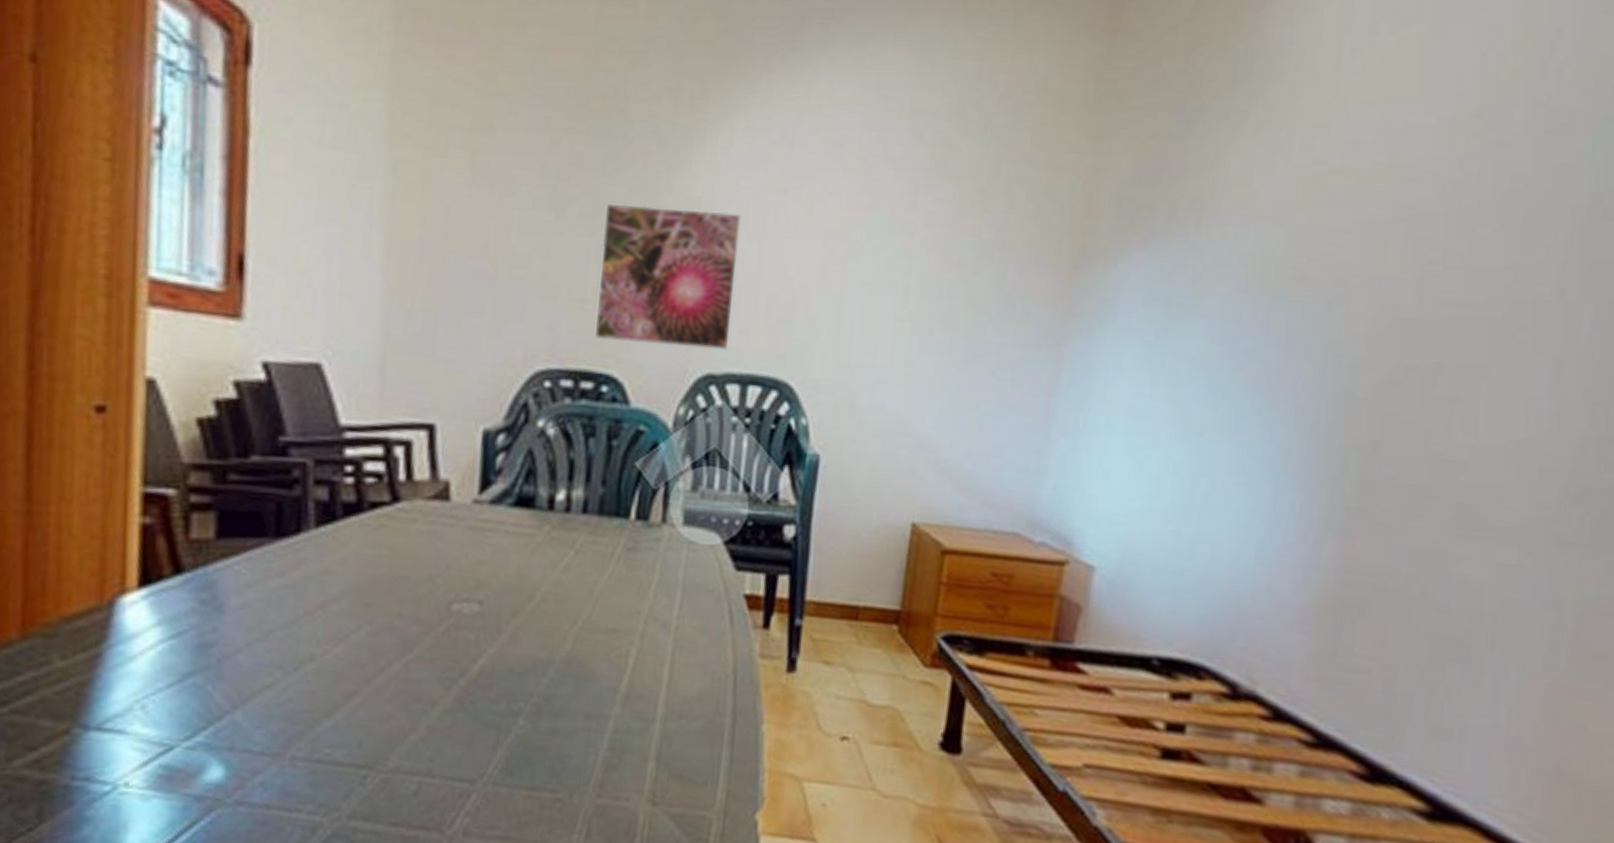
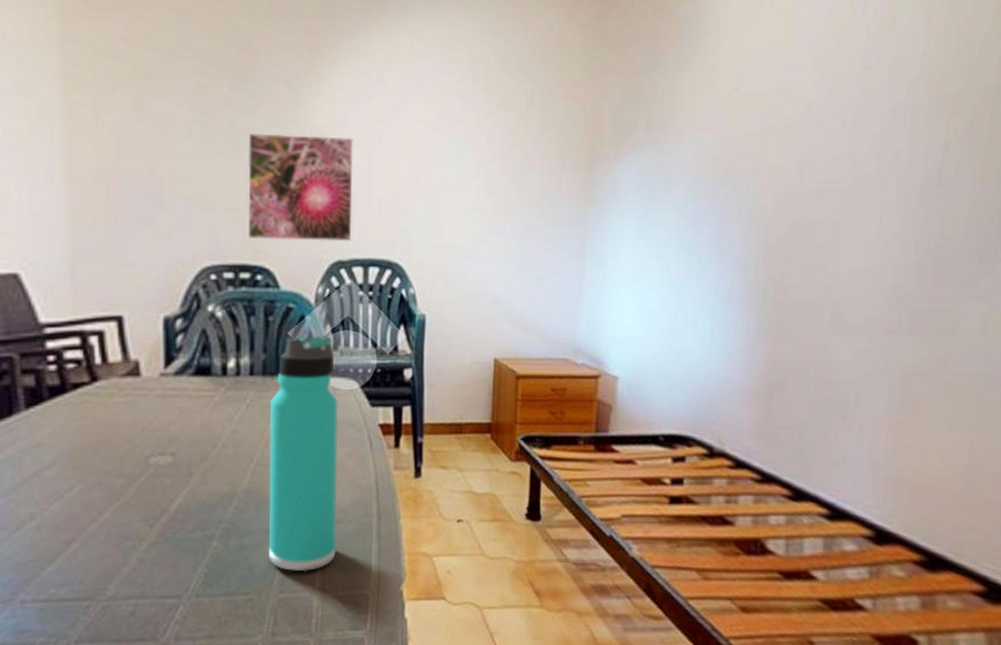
thermos bottle: none [587,467,693,776] -> present [269,335,338,572]

